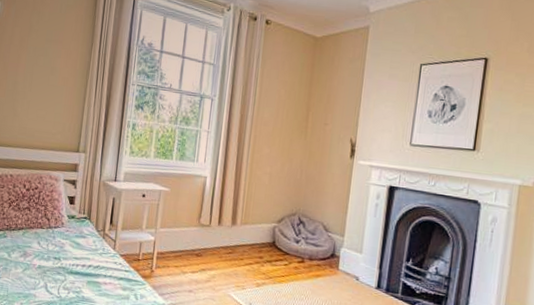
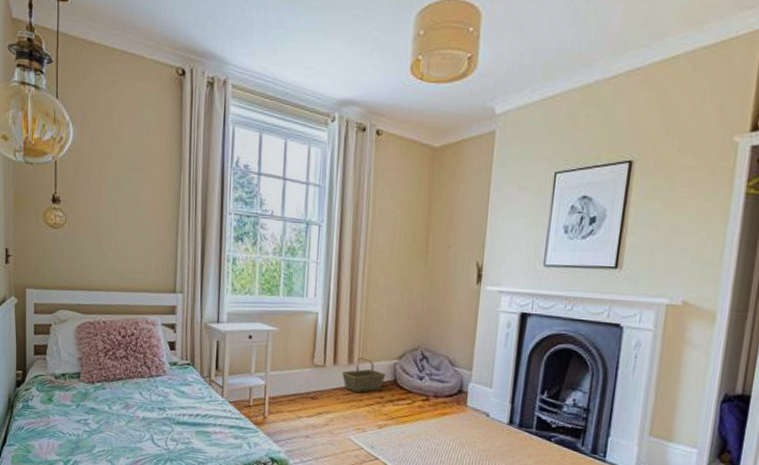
basket: none [225,219,266,252] -> present [342,357,386,393]

